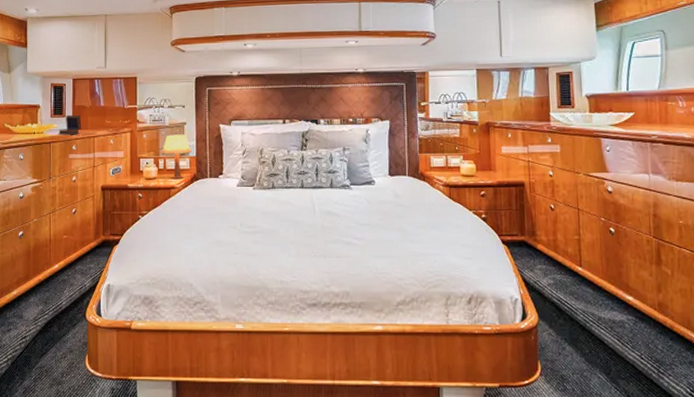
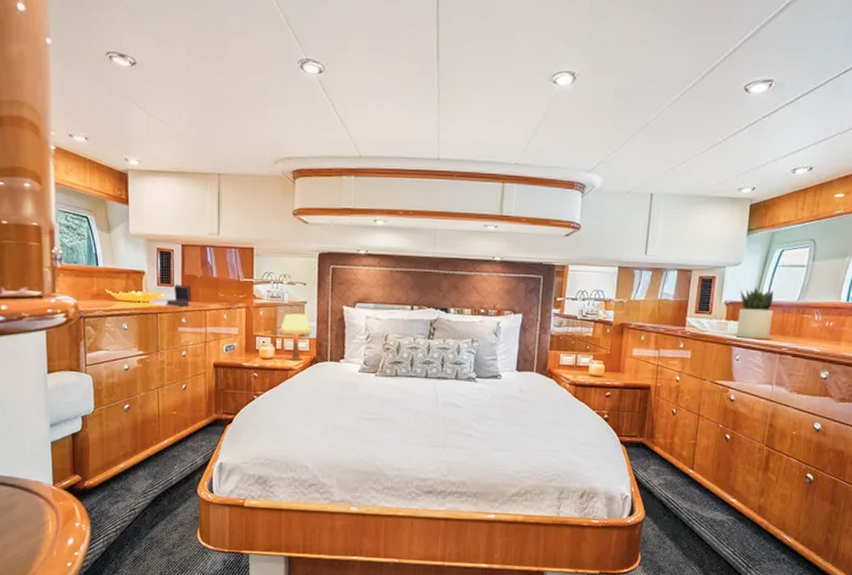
planter: none [599,79,642,130] -> present [733,287,774,340]

